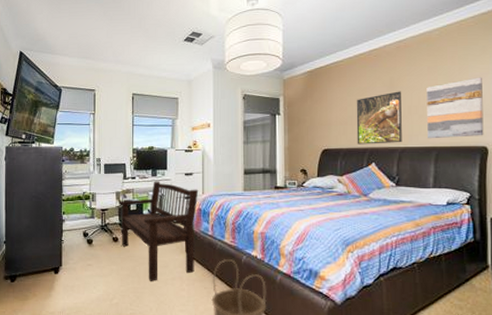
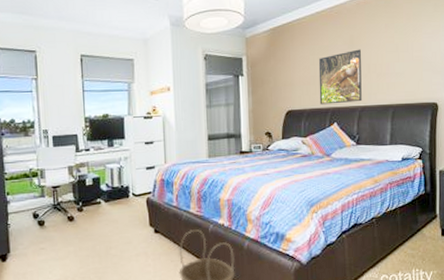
bench: present [119,181,199,281] -> none [72,152,161,260]
wall art: present [426,77,484,139] -> none [384,34,435,97]

